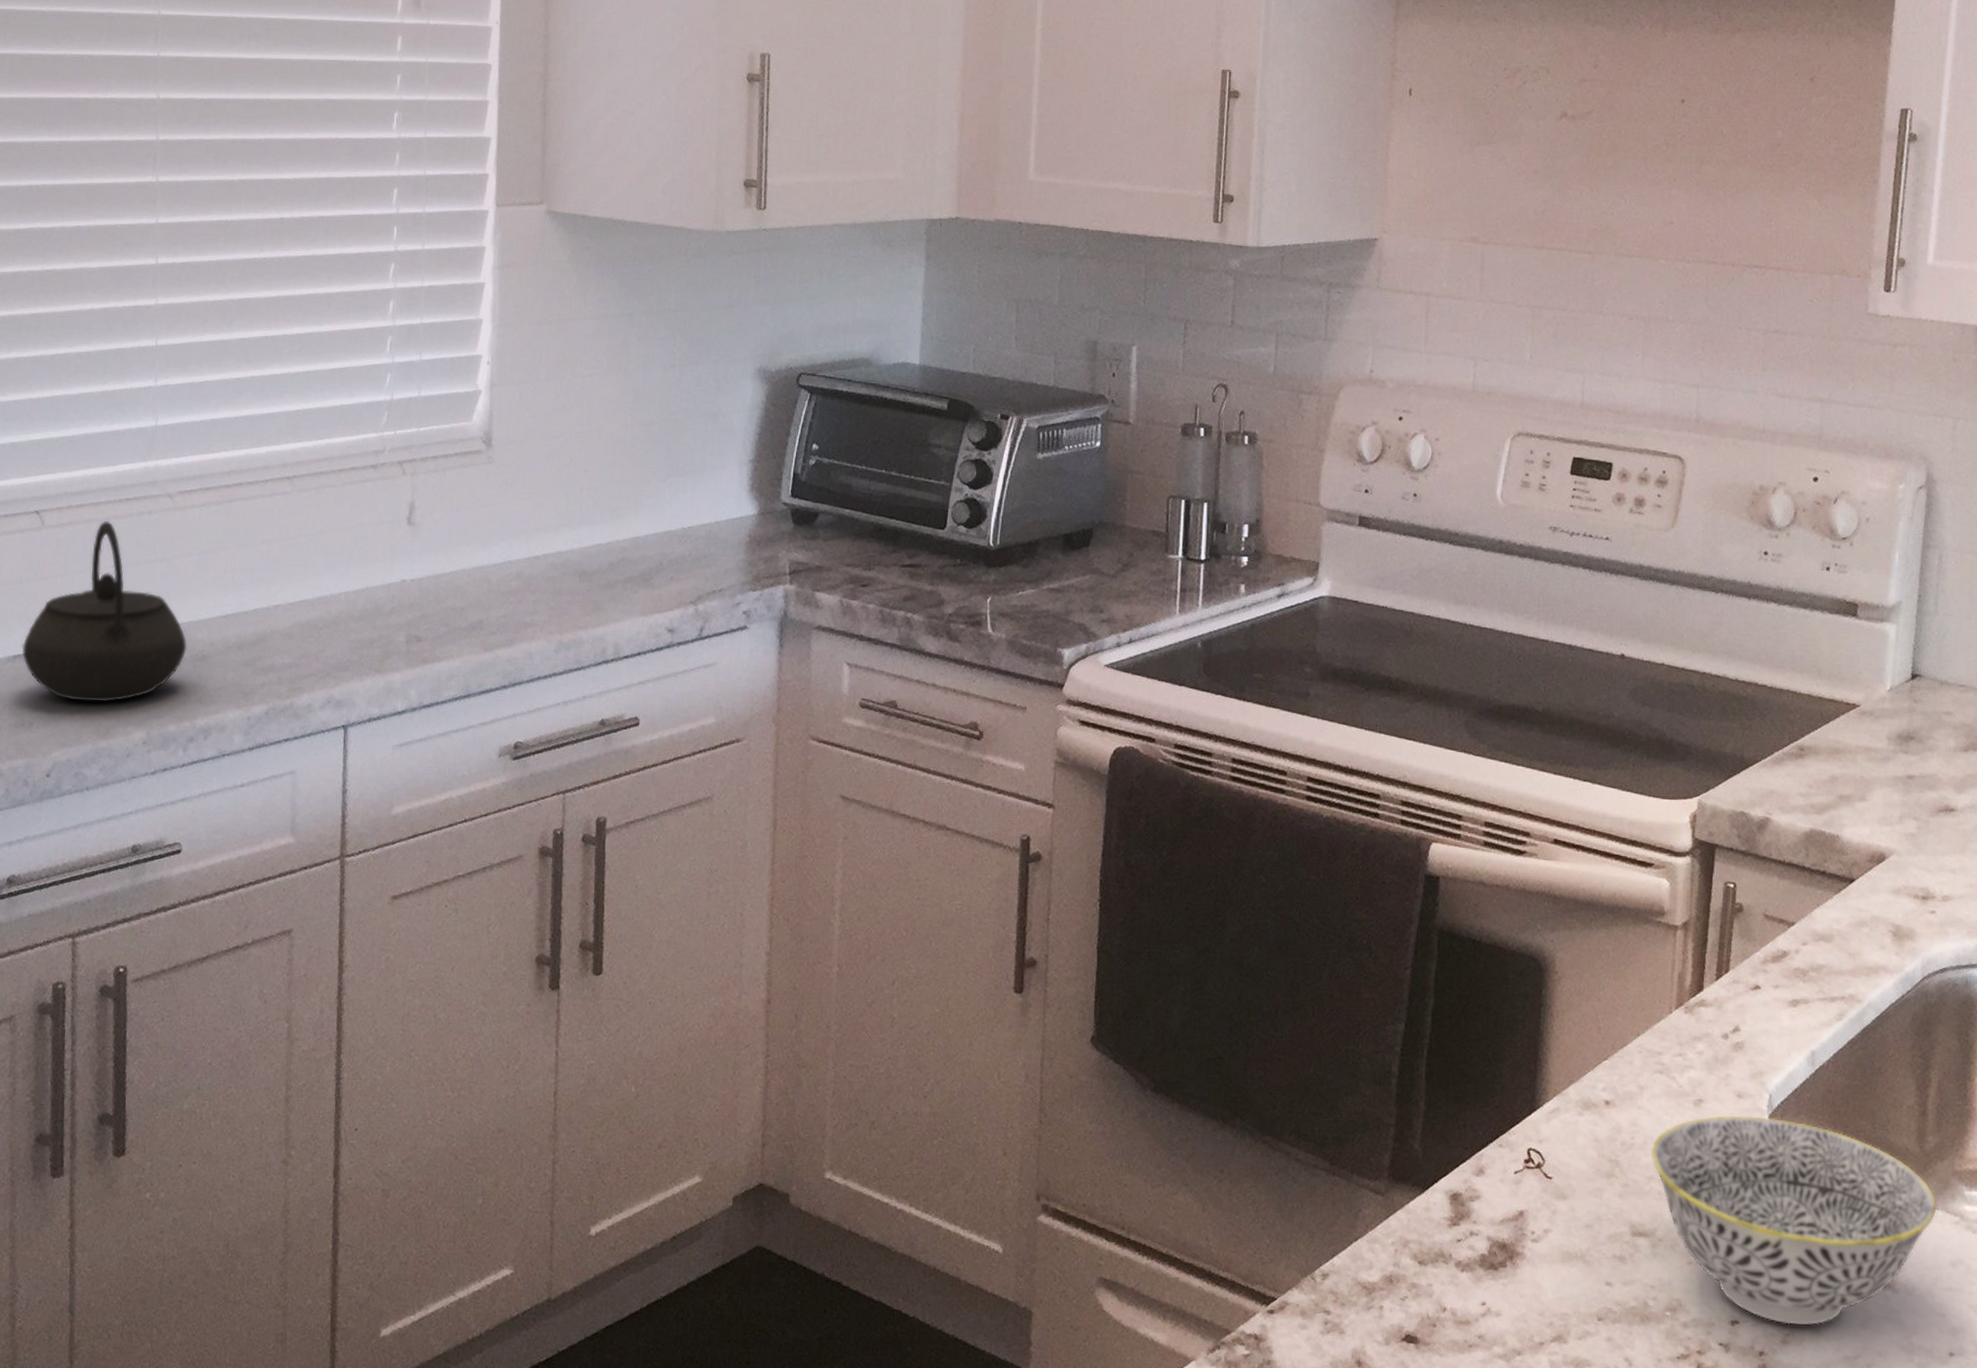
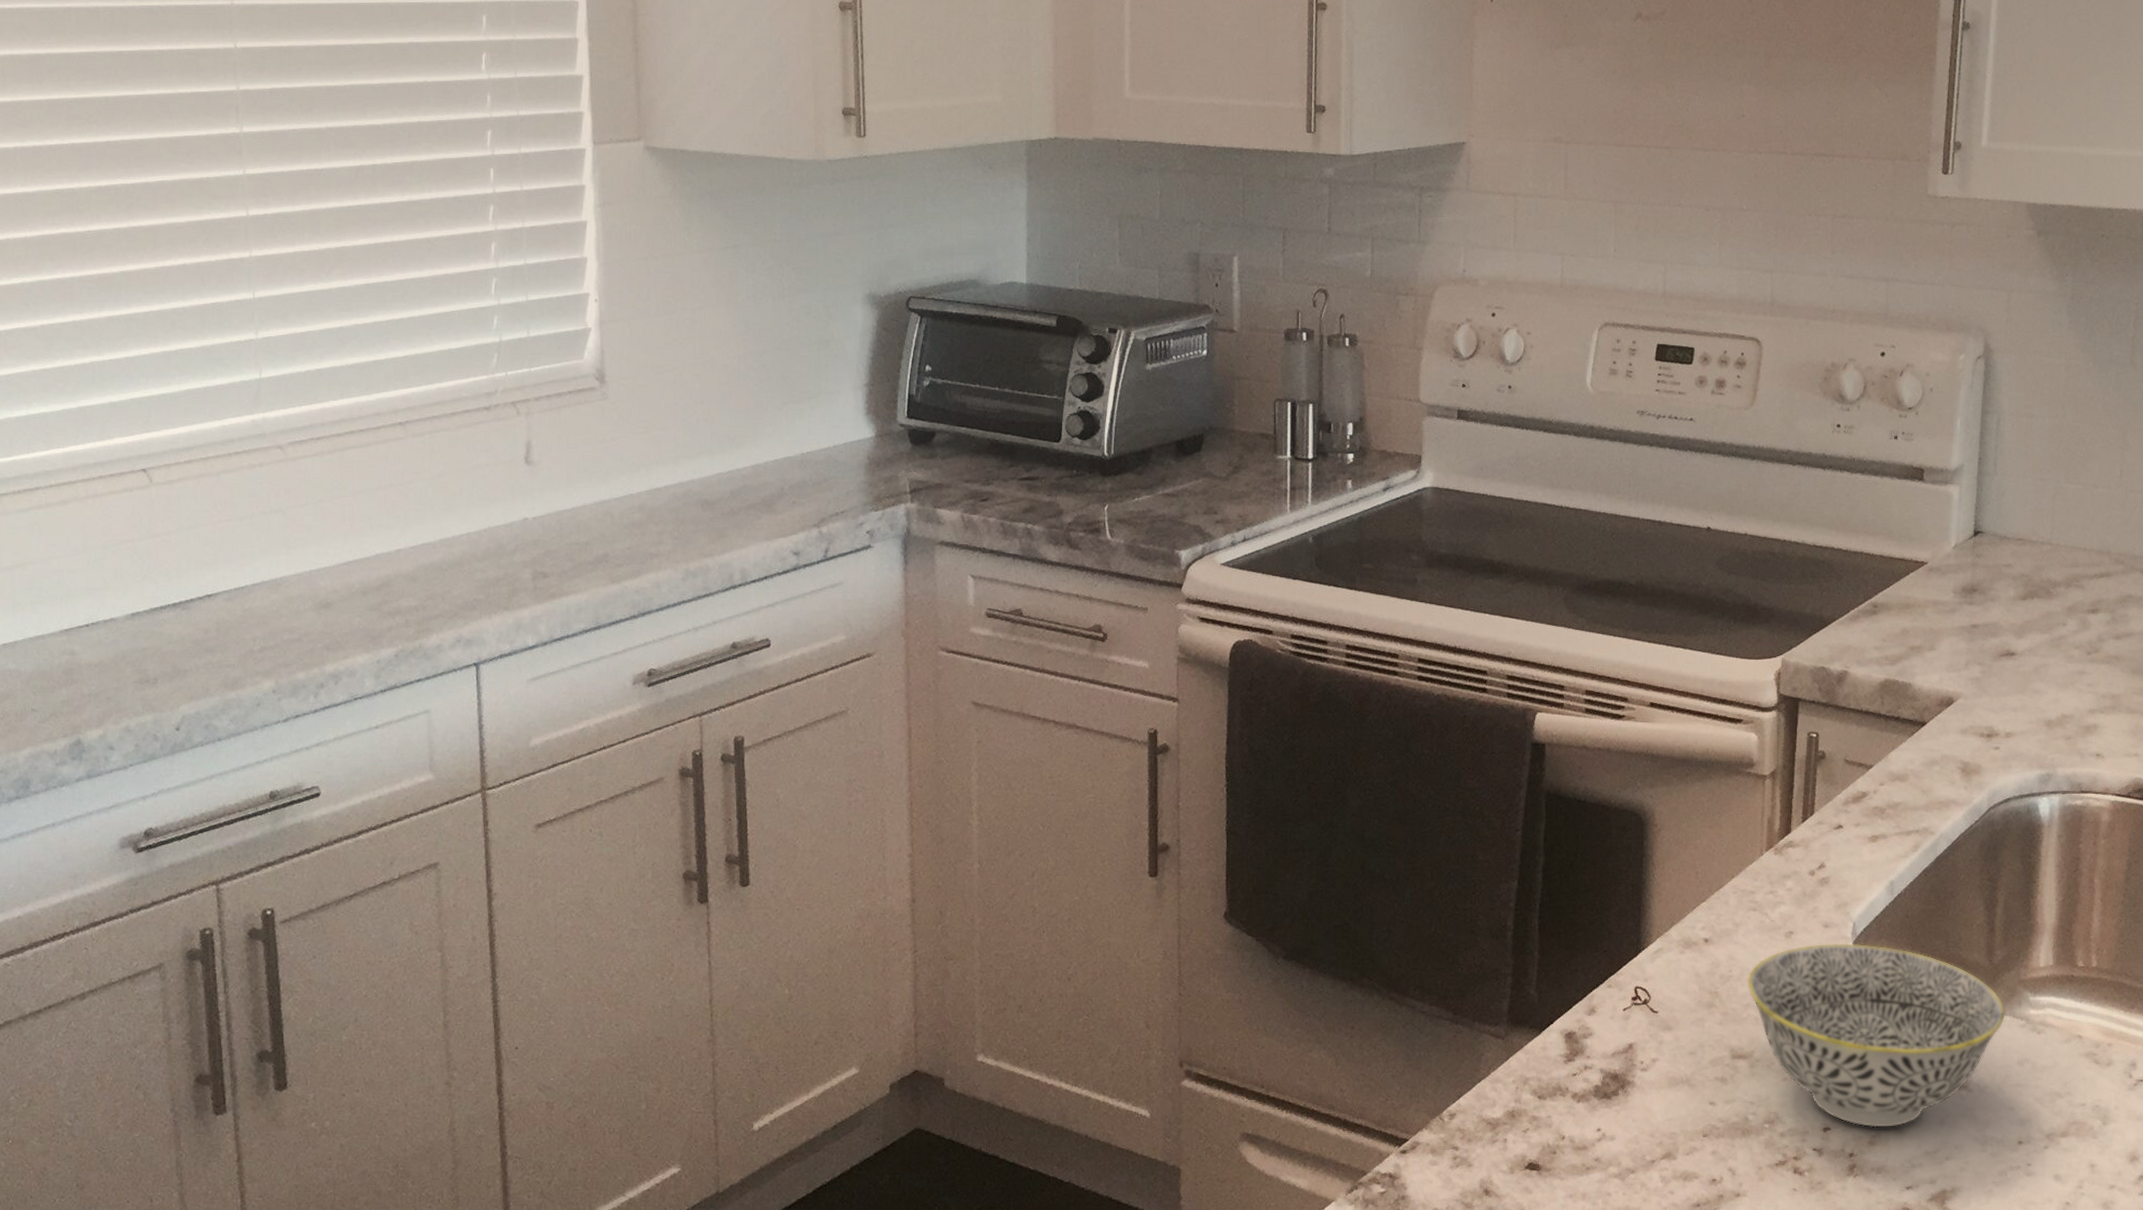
kettle: present [22,520,187,703] -> none [140,474,310,655]

